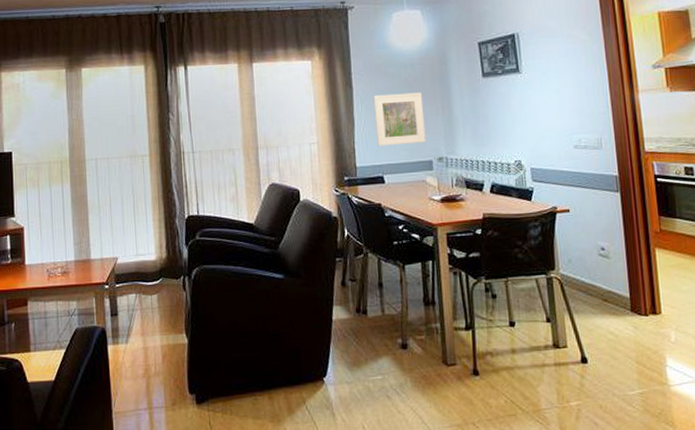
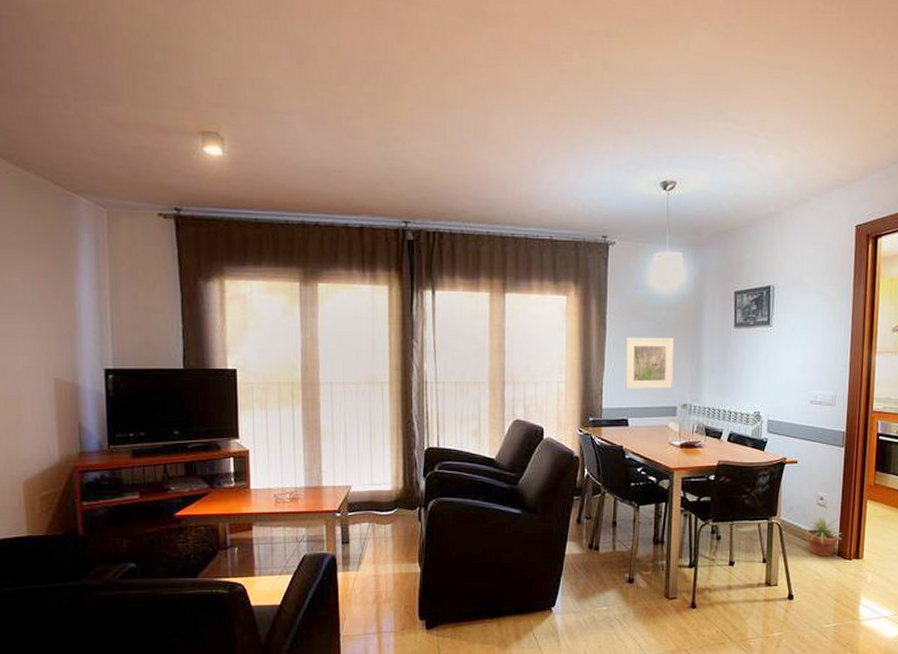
potted plant: none [584,268,633,313] -> present [800,516,842,556]

